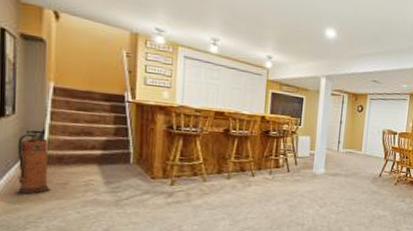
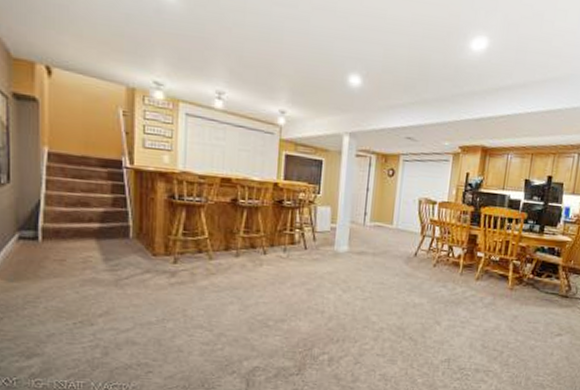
fire extinguisher: present [16,130,51,195] -> none [13,200,48,272]

